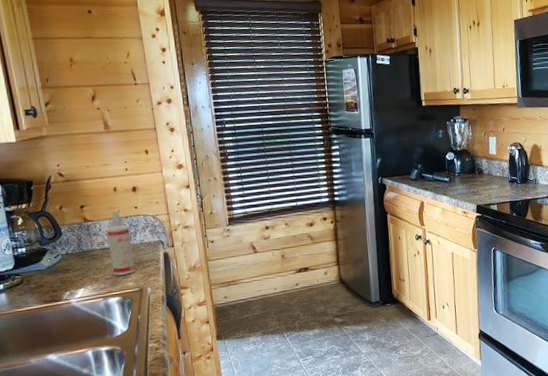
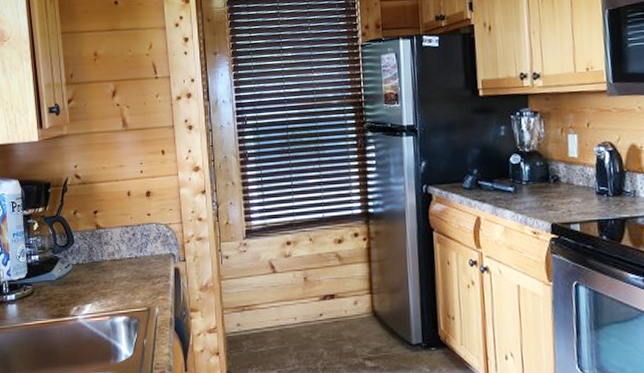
spray bottle: present [106,210,136,276] -> none [118,216,145,291]

